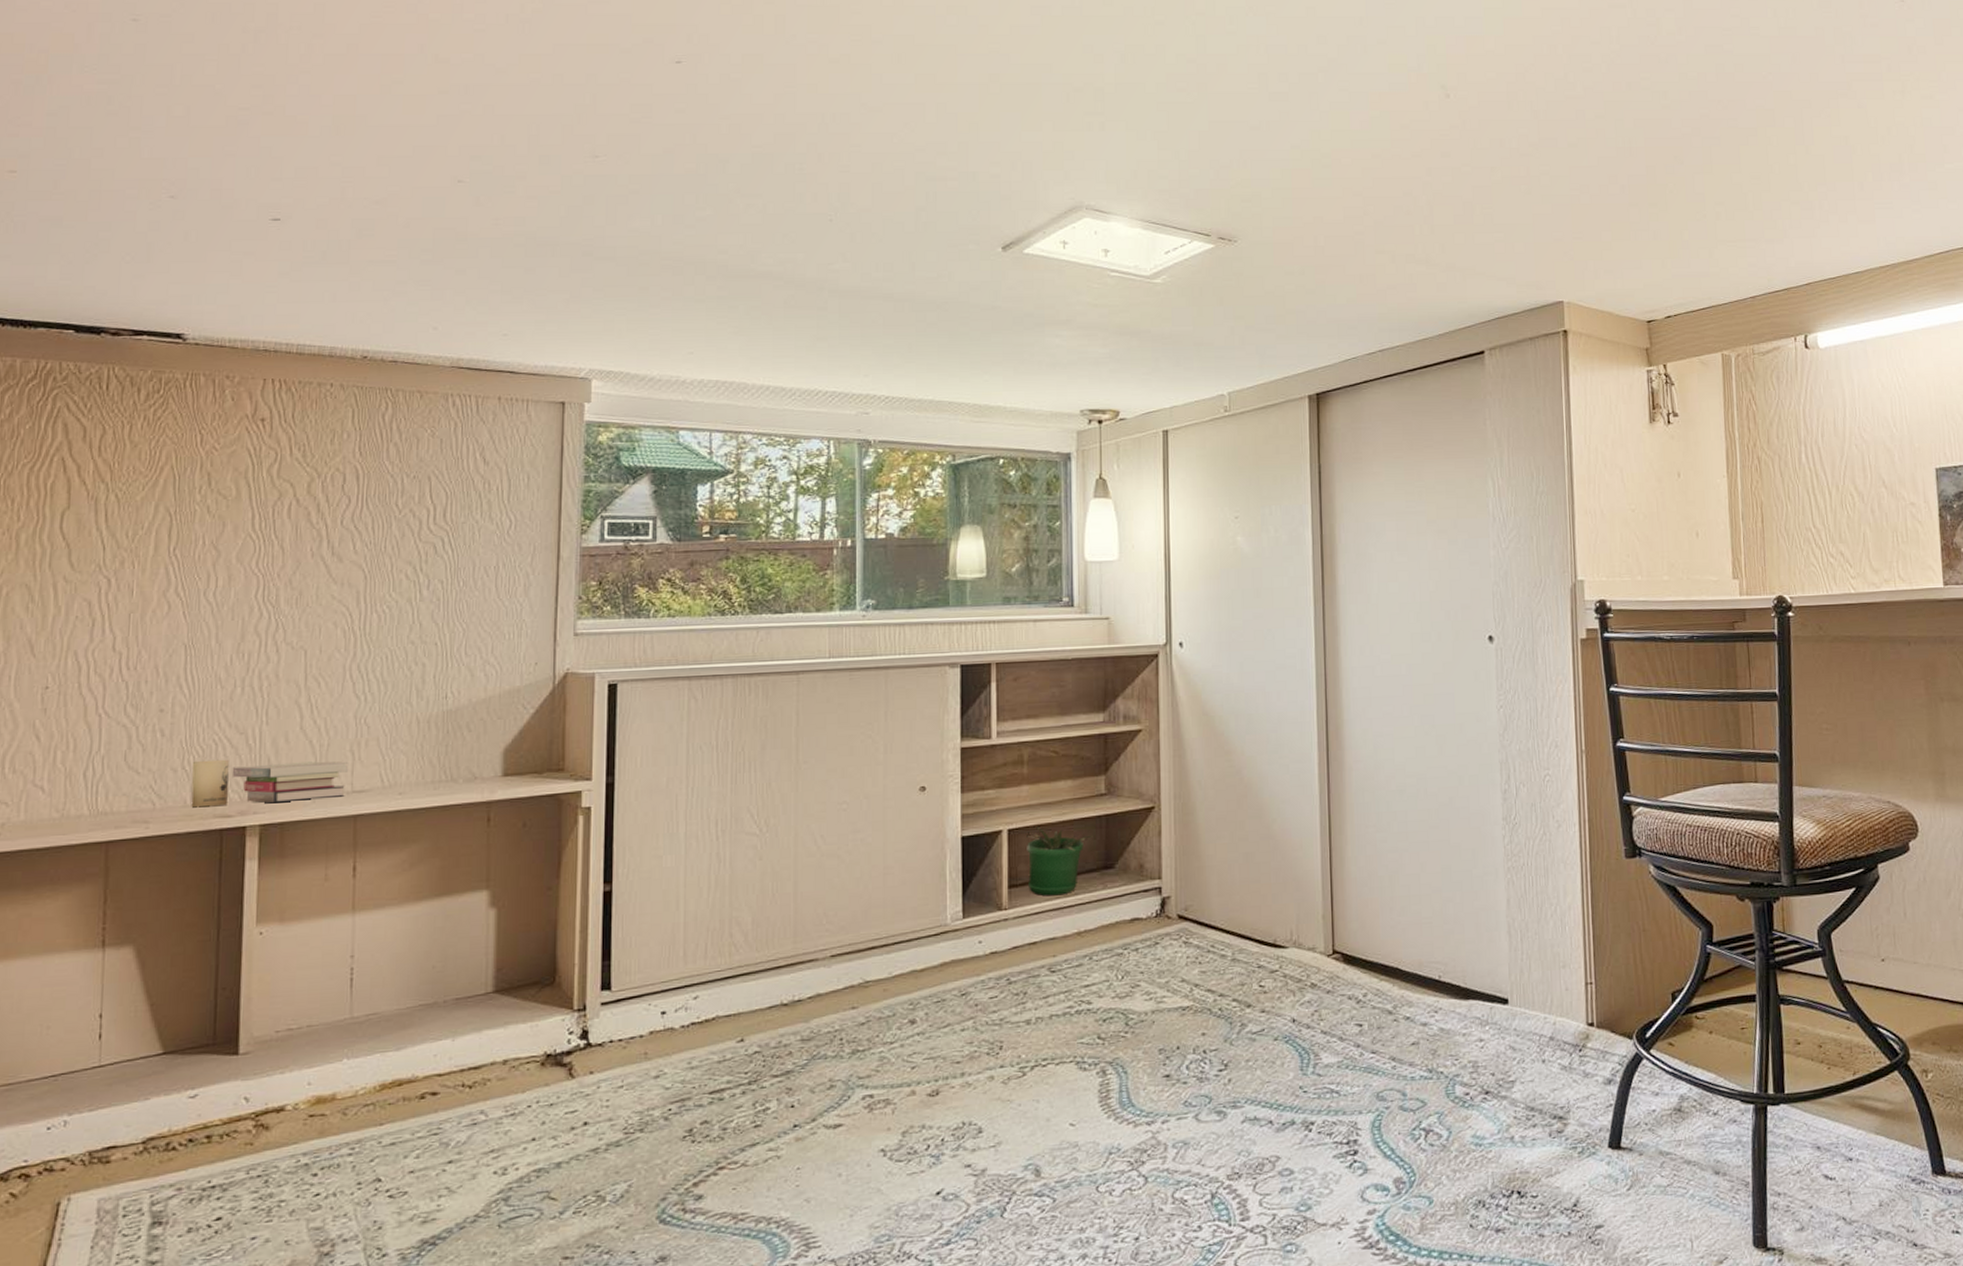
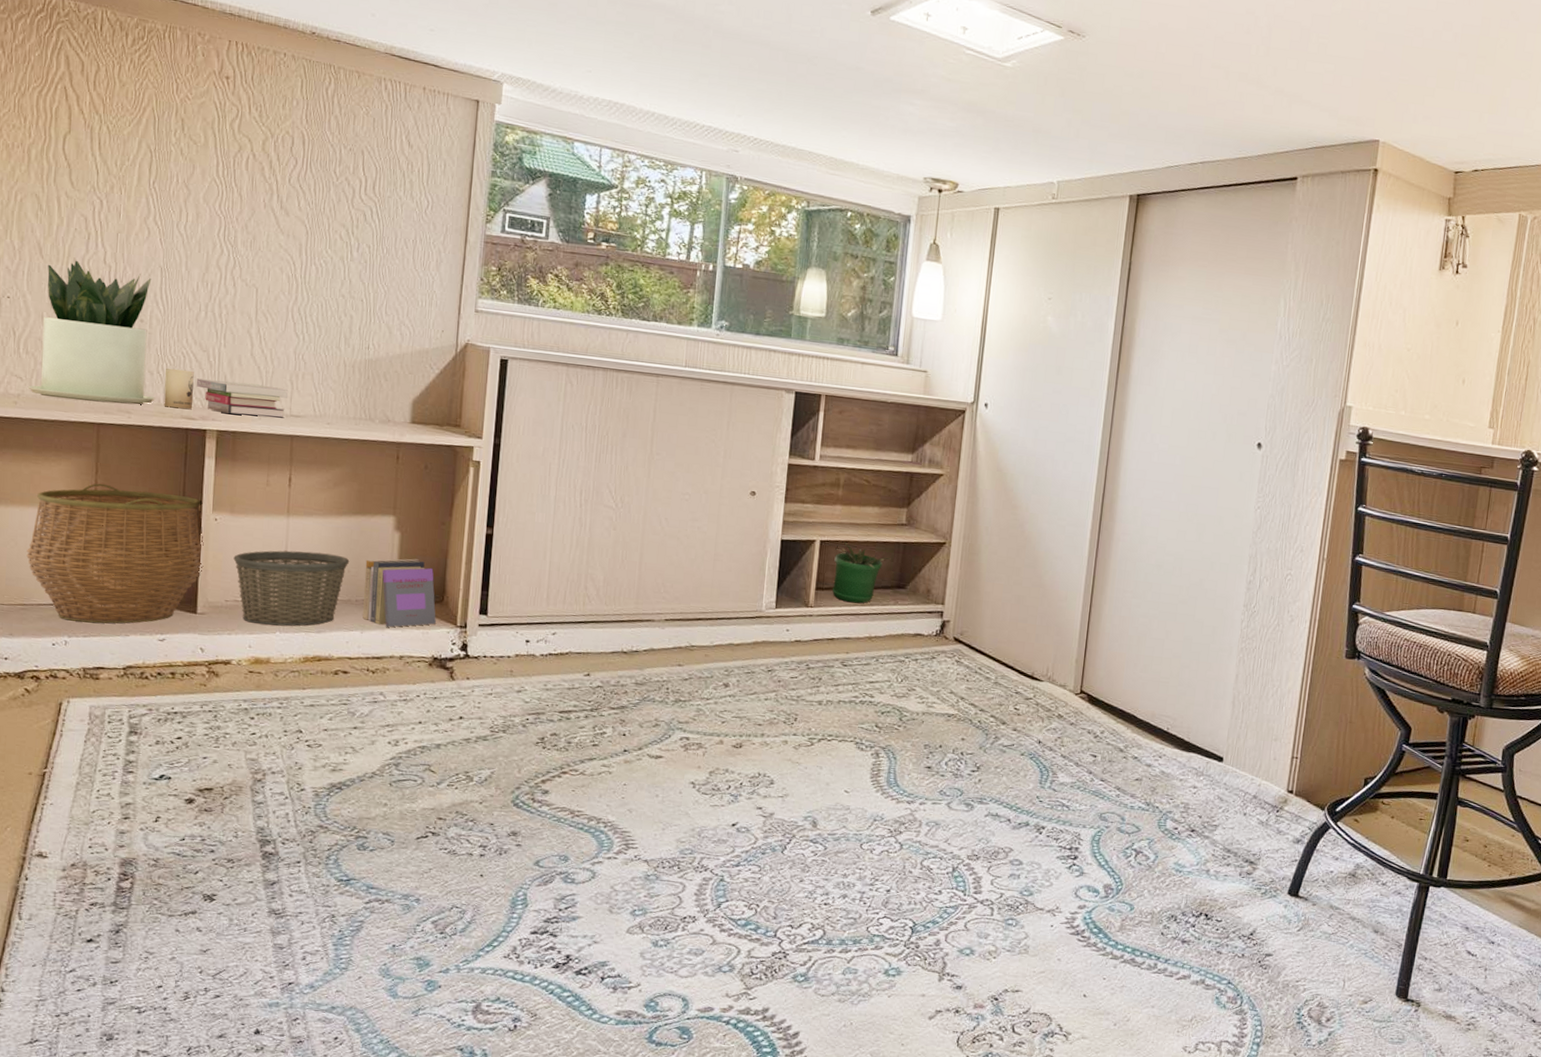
basket: none [12,911,246,1094] -> present [26,483,204,624]
planter: none [14,652,180,821] -> present [27,260,156,405]
basket: none [285,949,434,1054] -> present [233,550,350,626]
books: none [453,937,547,1028] -> present [363,558,436,628]

